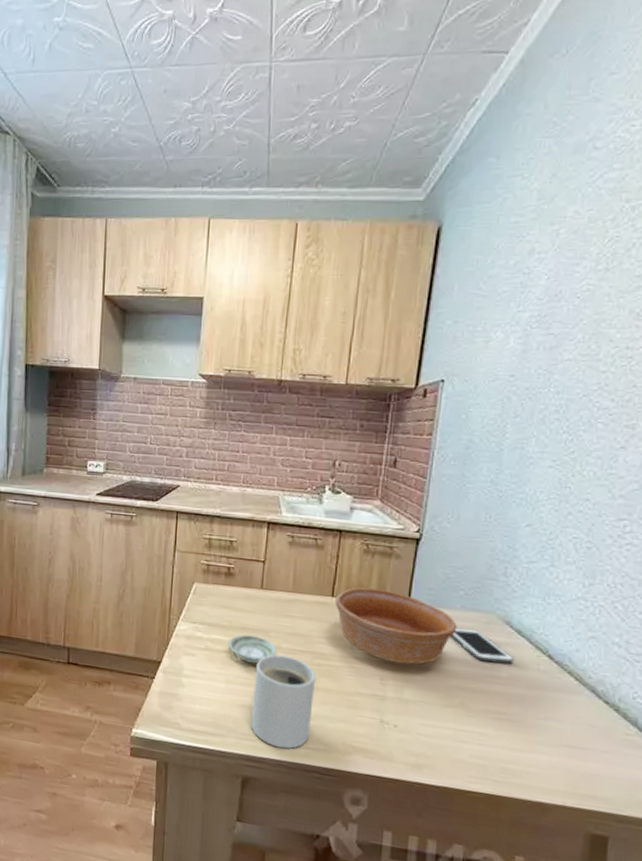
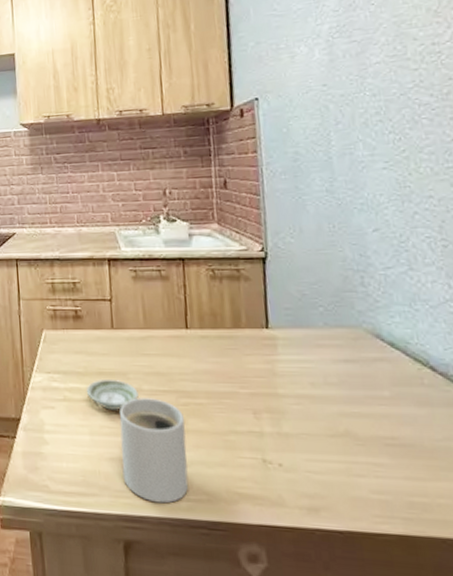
bowl: present [335,587,457,665] -> none [189,315,325,394]
cell phone: present [452,627,515,664] -> none [320,347,395,382]

